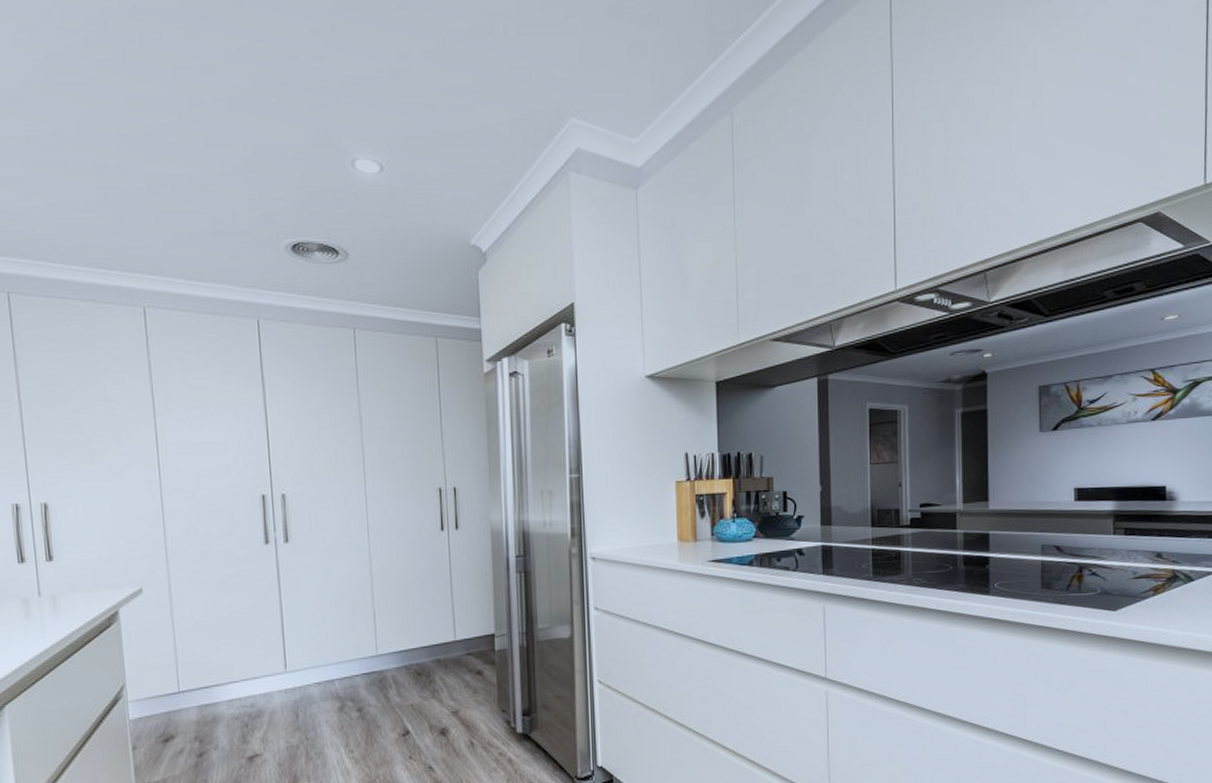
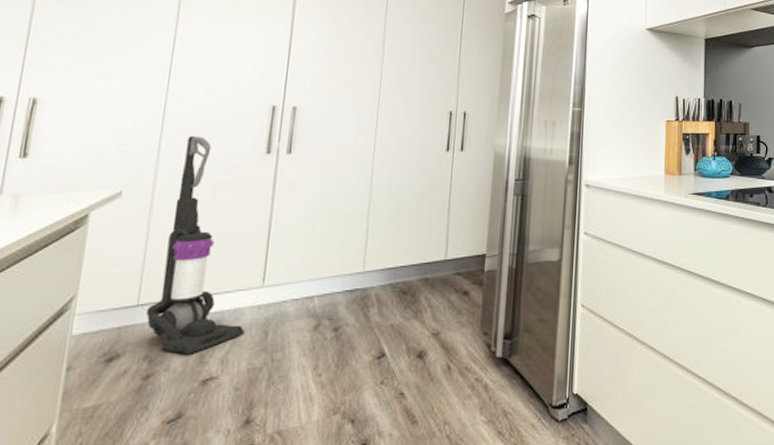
vacuum cleaner: none [188,530,277,735] -> present [146,136,244,355]

